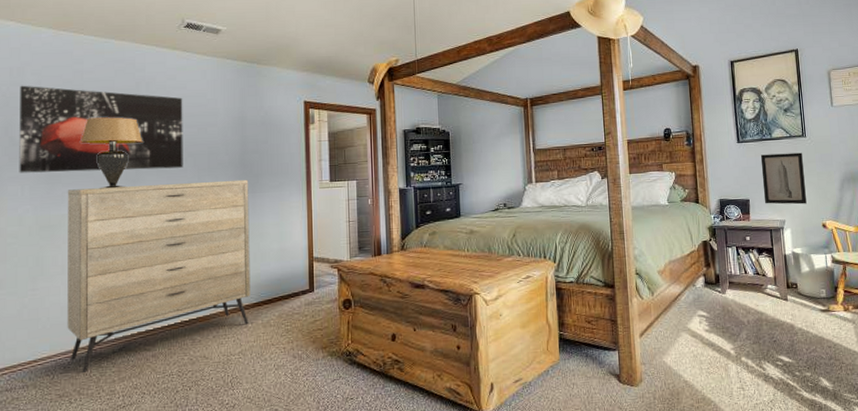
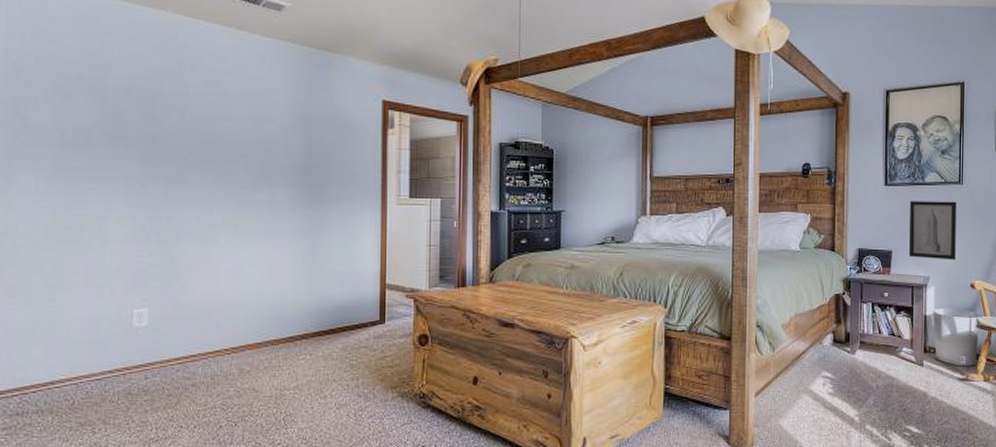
wall art: present [19,85,183,173] -> none [32,55,236,169]
dresser: present [67,179,251,372] -> none [91,186,312,399]
table lamp: present [80,117,143,189] -> none [109,101,186,188]

